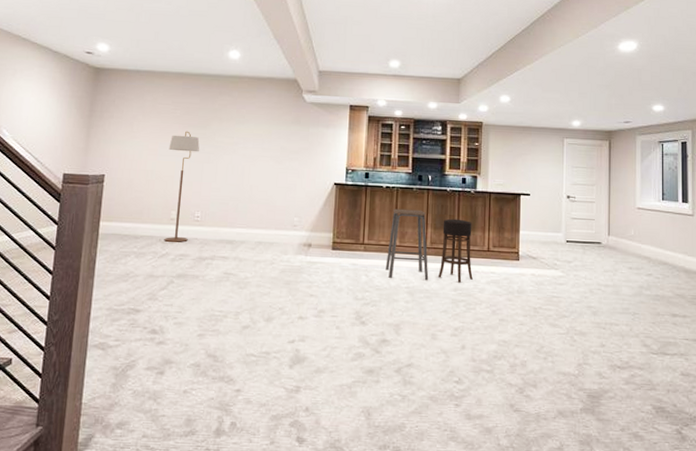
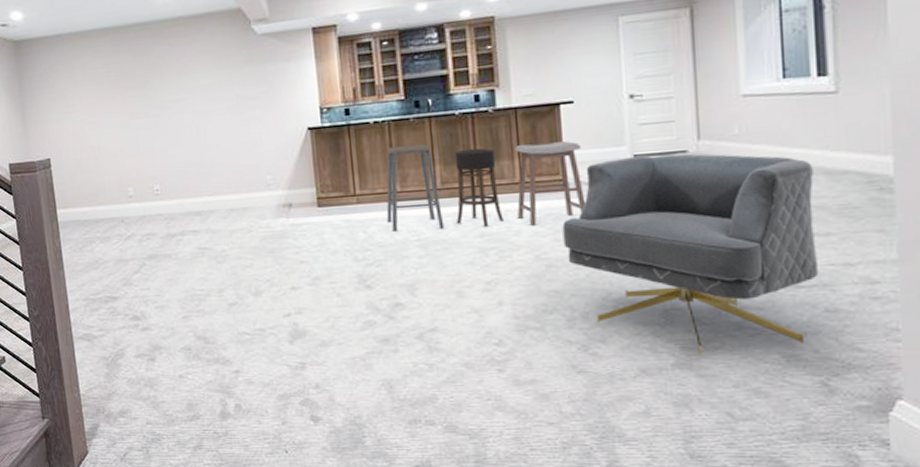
floor lamp: present [164,131,200,242] -> none [110,94,152,222]
bar stool: none [483,221,532,286] -> present [514,140,586,226]
armchair: none [513,241,678,403] -> present [562,153,818,355]

